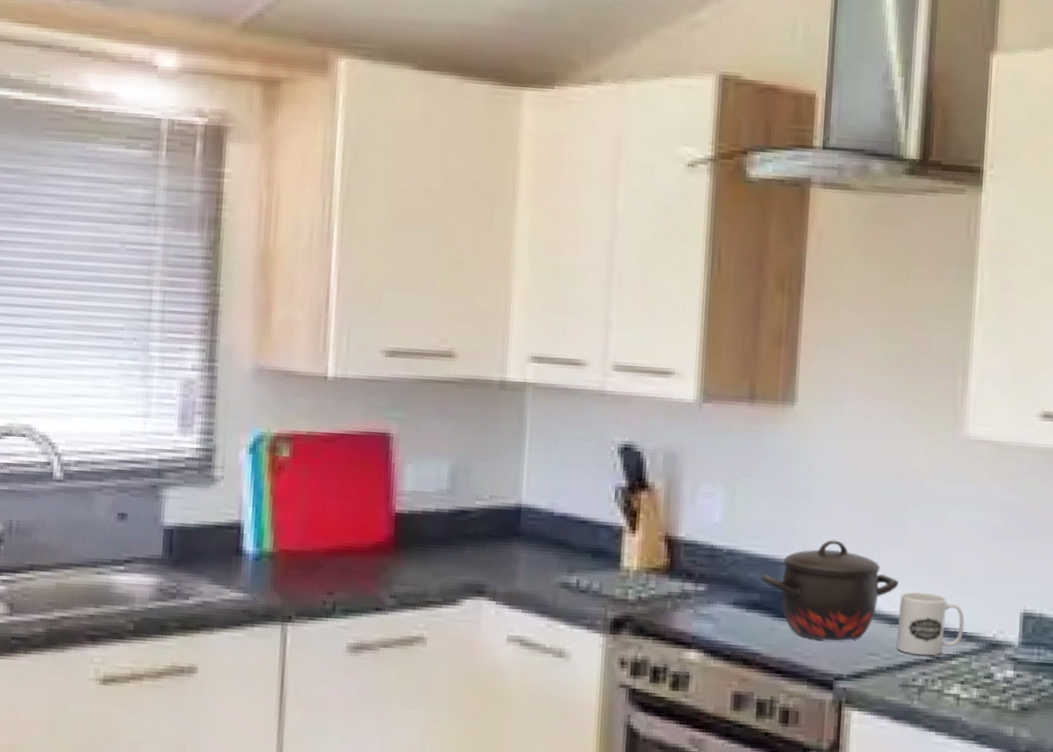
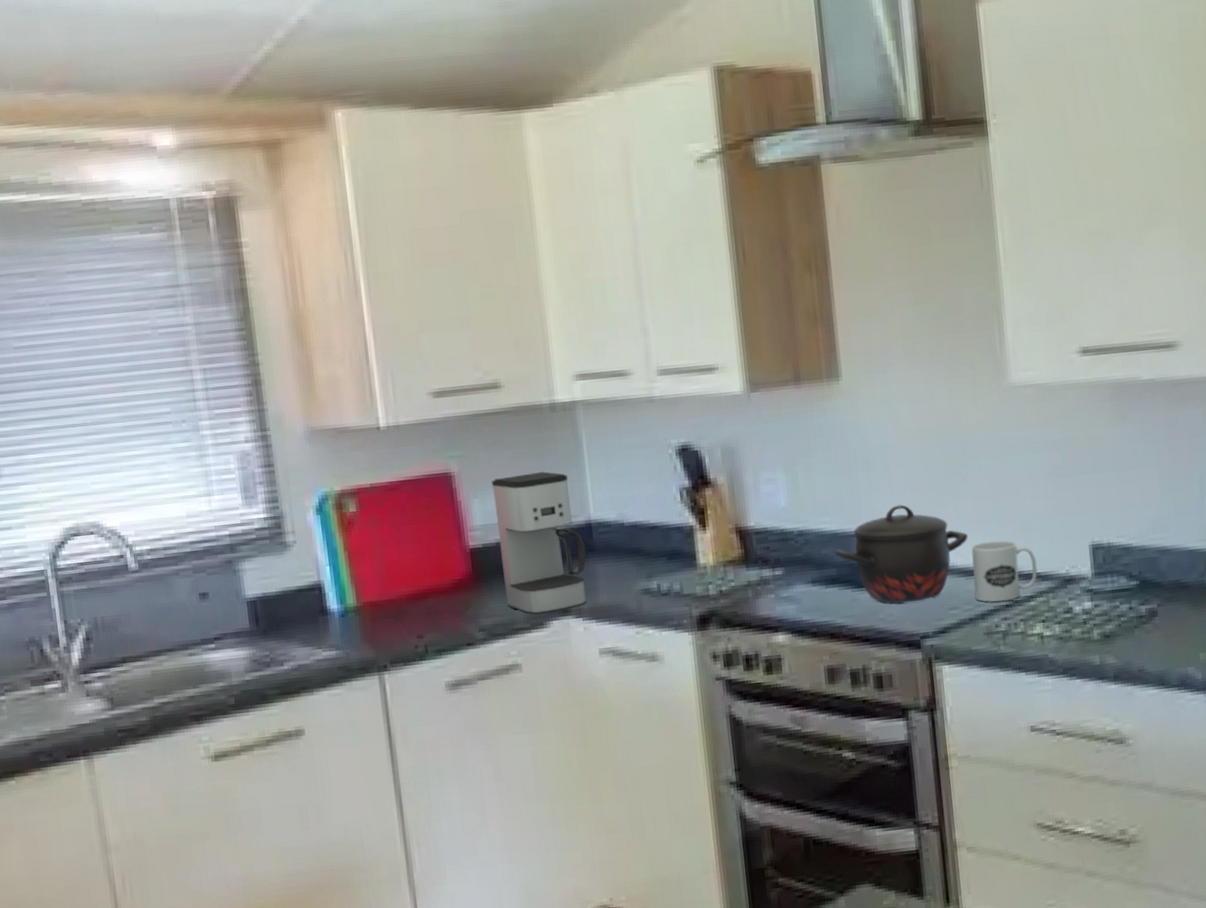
coffee maker: none [422,447,511,591] -> present [491,471,587,615]

